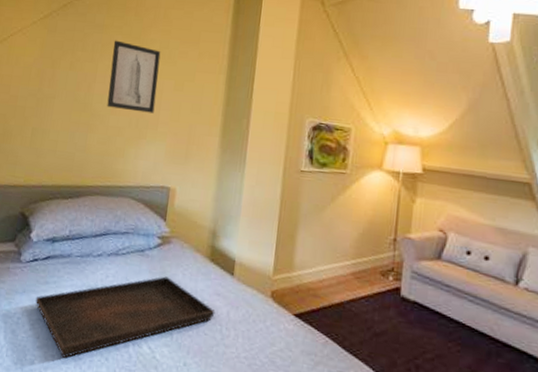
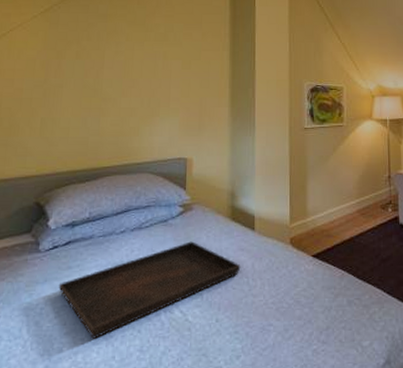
wall art: present [107,40,161,113] -> none [117,28,166,92]

